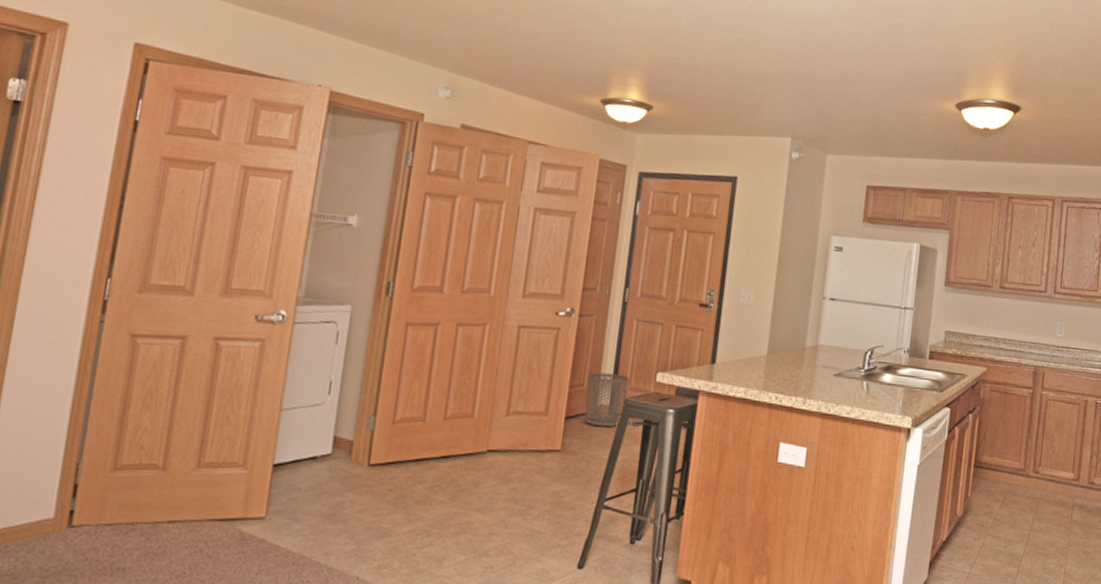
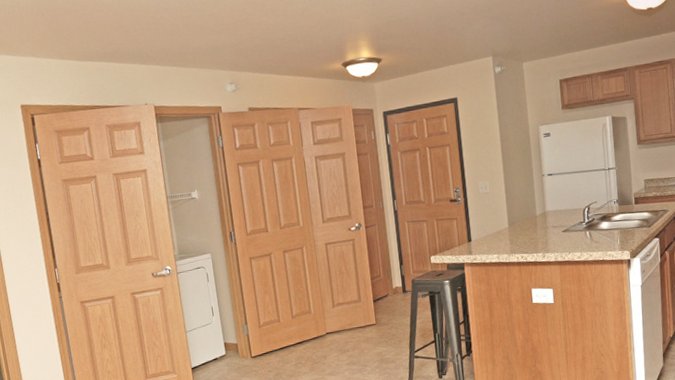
waste bin: present [584,372,629,428] -> none [382,263,414,303]

